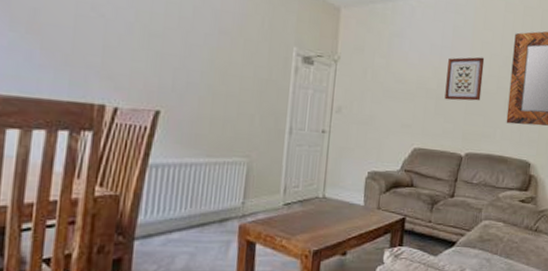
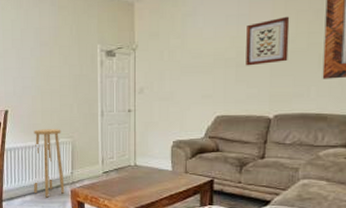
stool: none [186,141,235,235] -> present [34,129,65,198]

